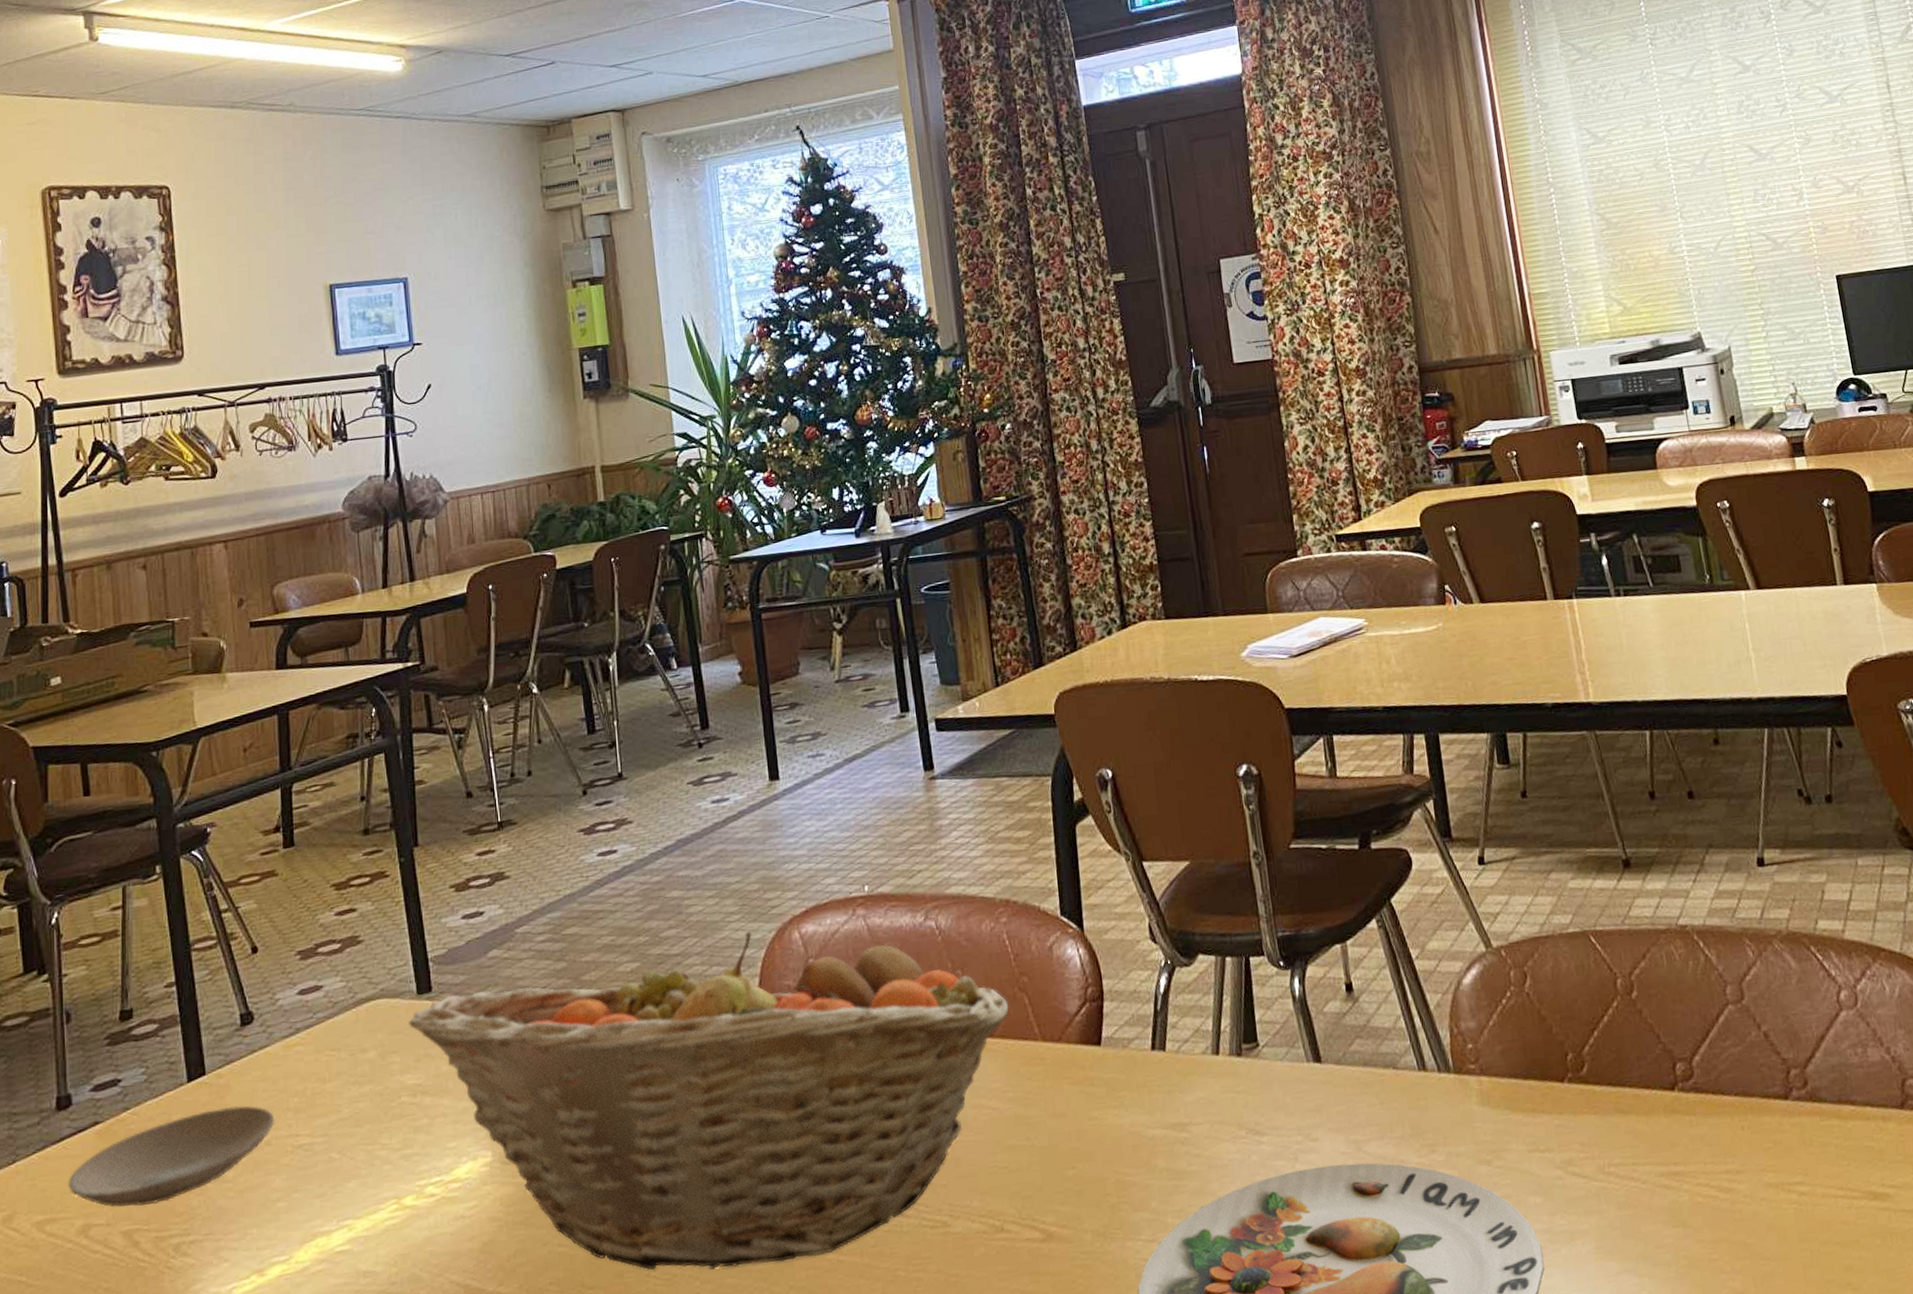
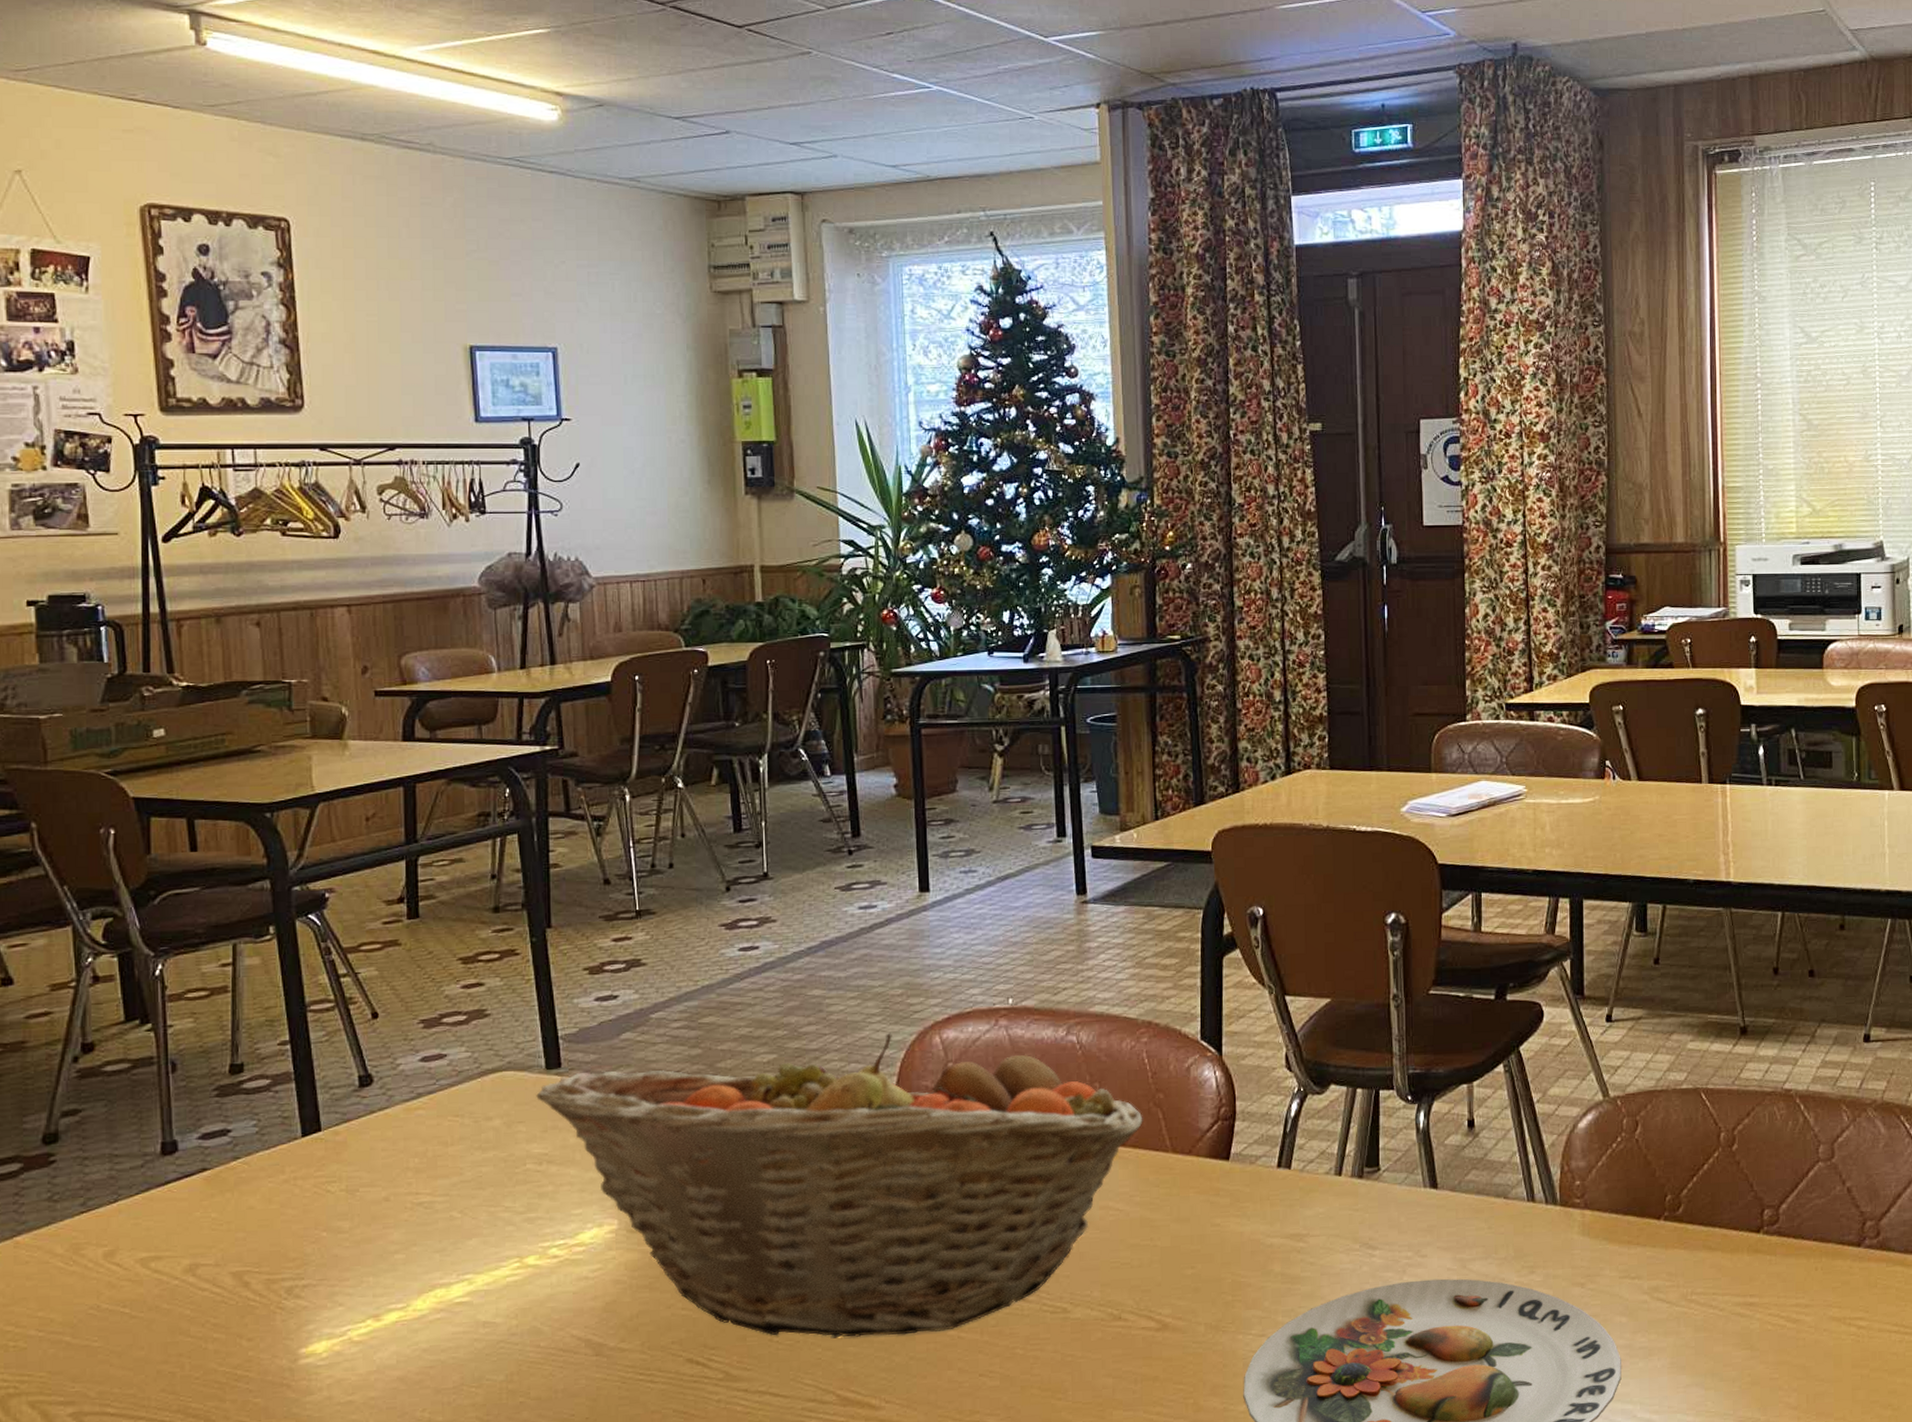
plate: present [68,1105,275,1208] -> none [174,1162,394,1250]

